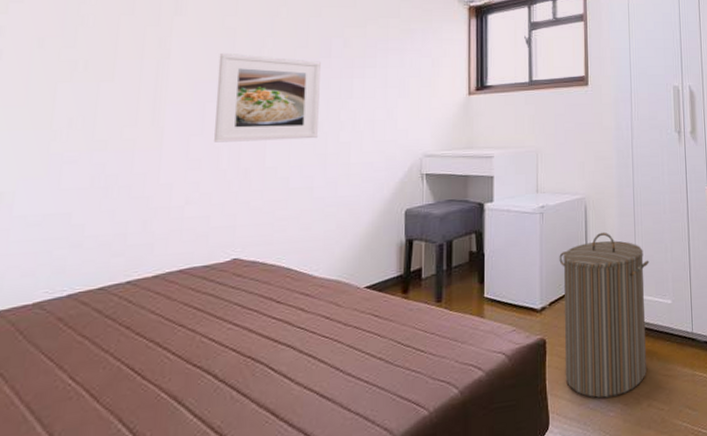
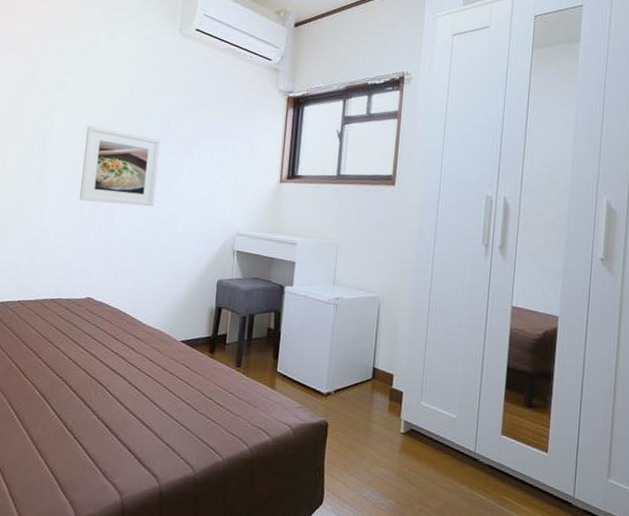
laundry hamper: present [559,232,650,398] -> none [342,333,438,493]

